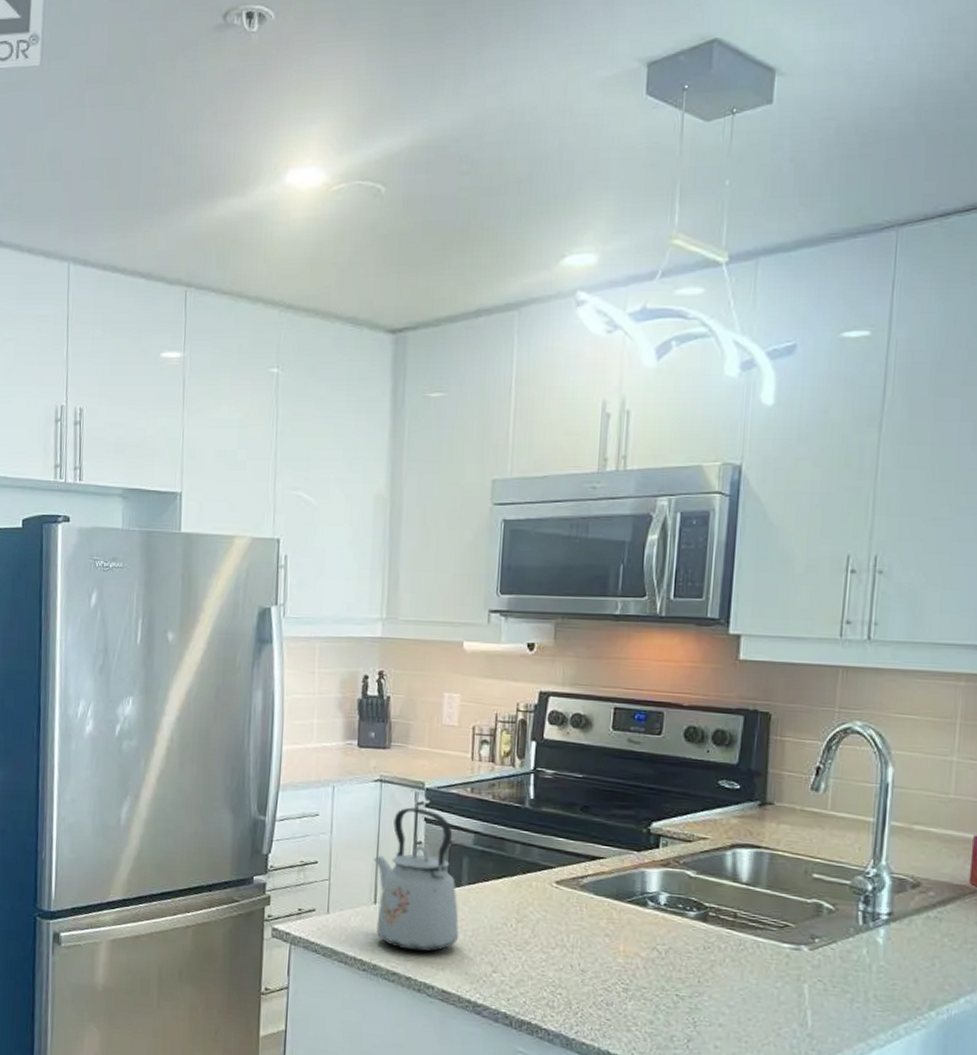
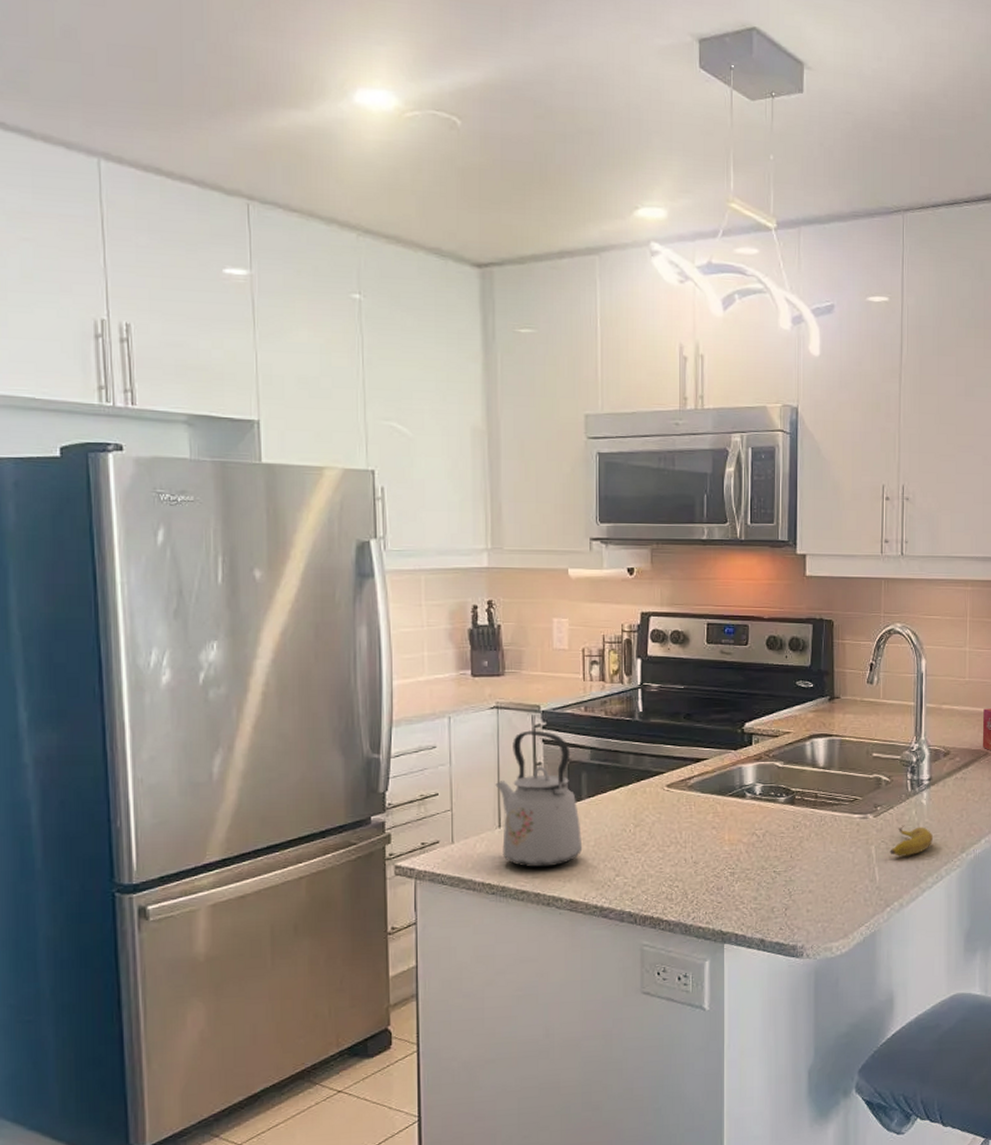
banana: none [828,964,891,1004] -> present [890,825,934,857]

